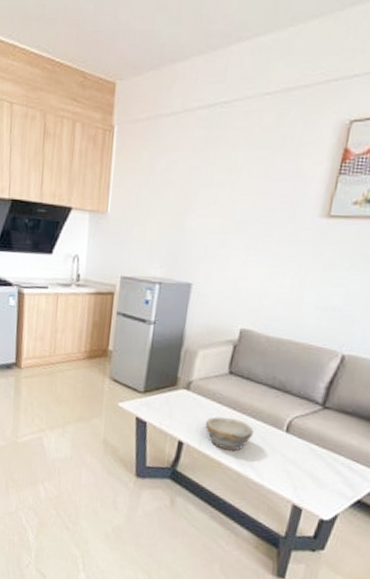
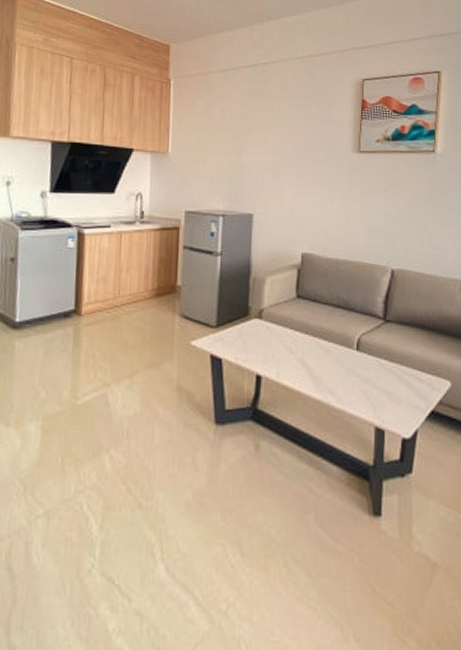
bowl: present [205,417,254,451] -> none [280,344,327,378]

